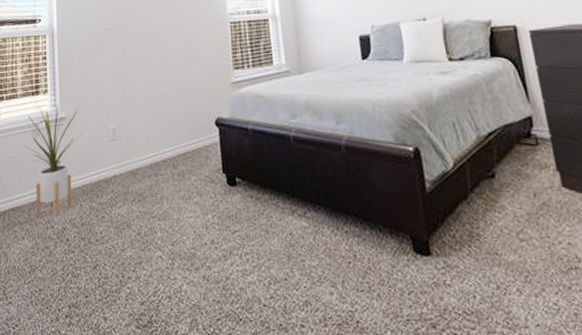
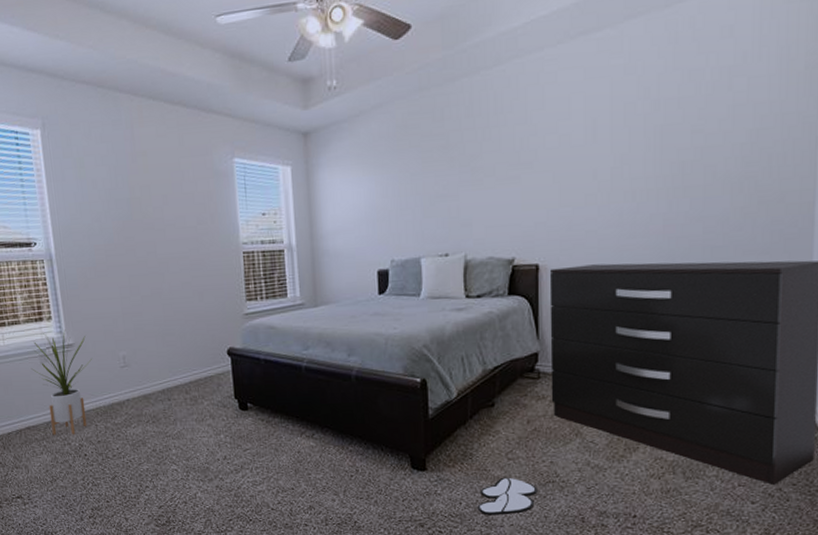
slippers: none [494,263,560,313] -> present [477,477,538,516]

